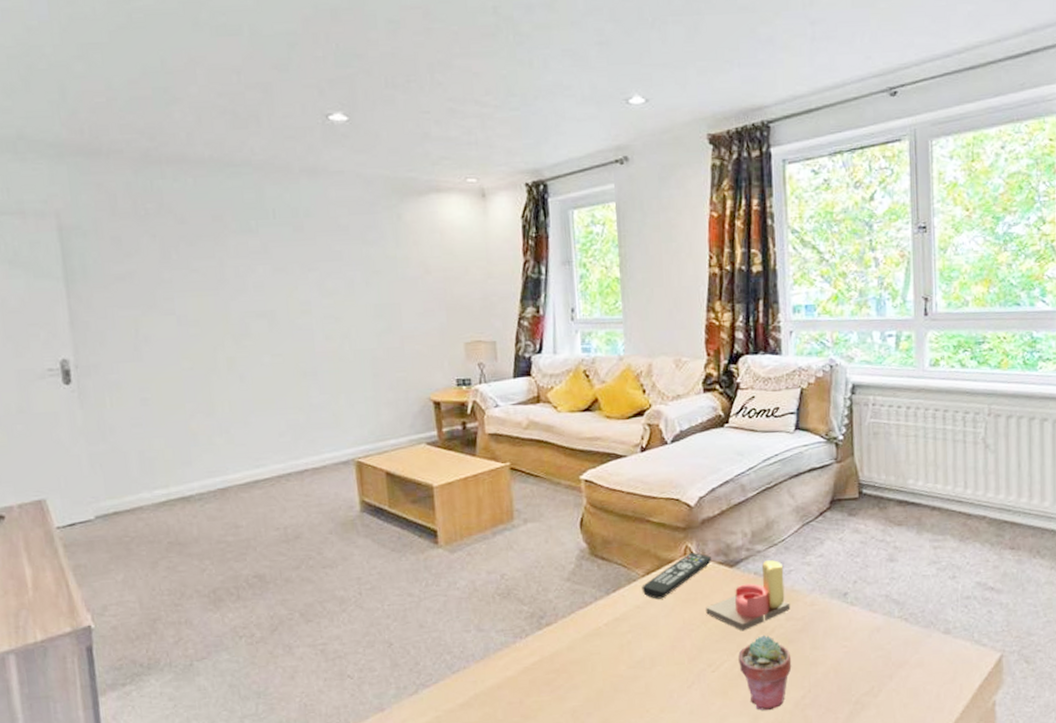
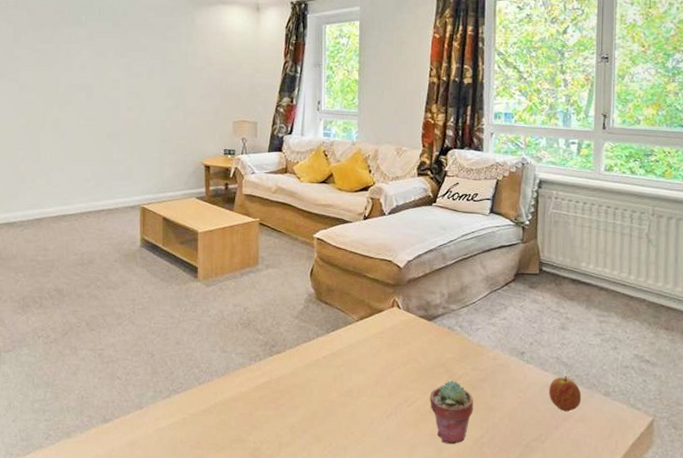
remote control: present [641,553,711,599] -> none [355,306,414,341]
candle: present [706,560,791,631] -> none [406,318,476,375]
fruit: none [879,616,918,657] -> present [549,376,582,412]

